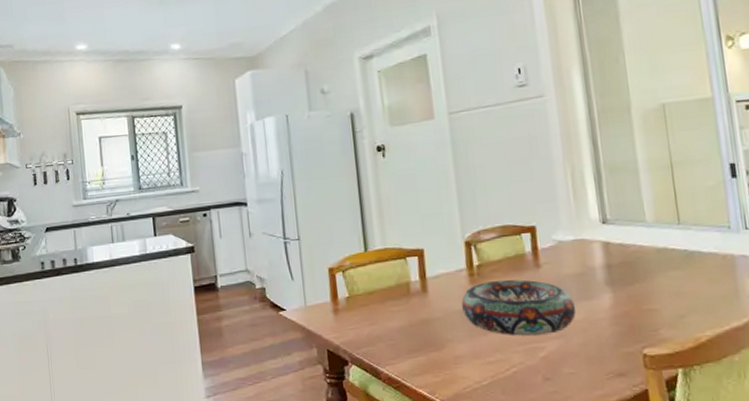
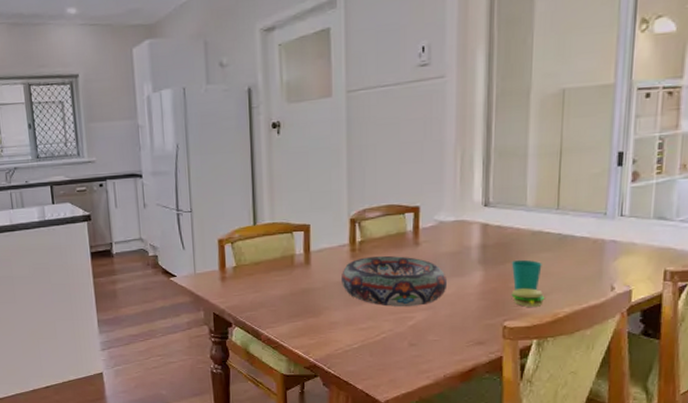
cup: none [640,279,683,332] -> present [511,259,545,307]

